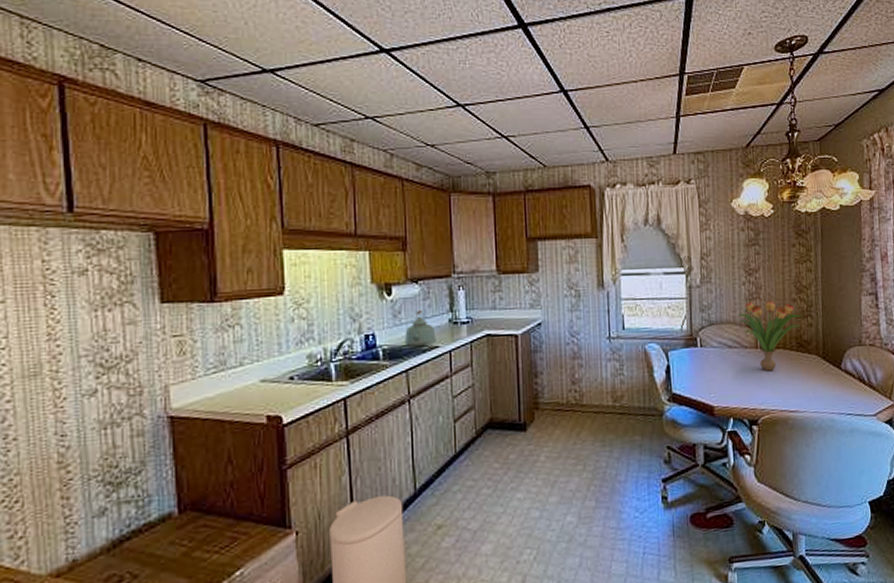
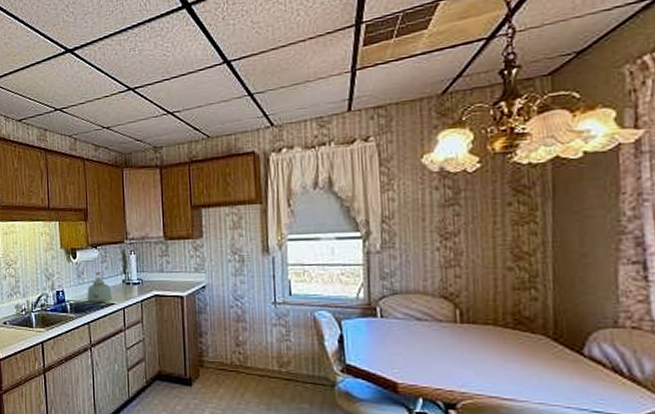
flower arrangement: present [738,300,802,372] -> none [429,269,521,350]

